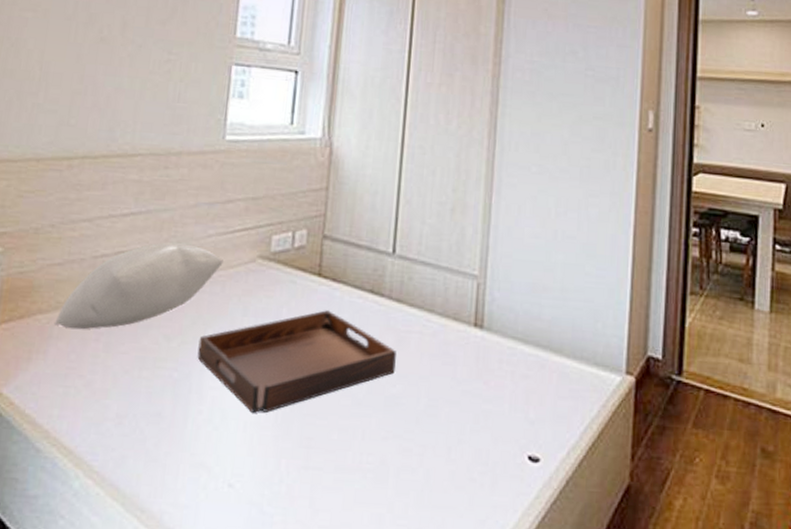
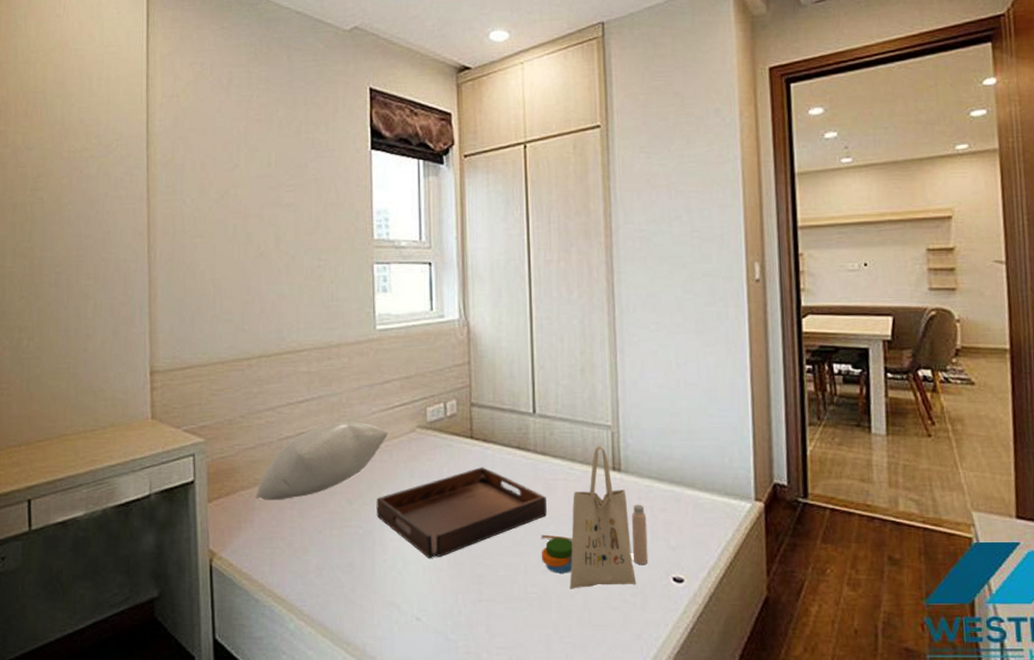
tote bag: none [382,297,506,462] -> present [541,446,648,589]

